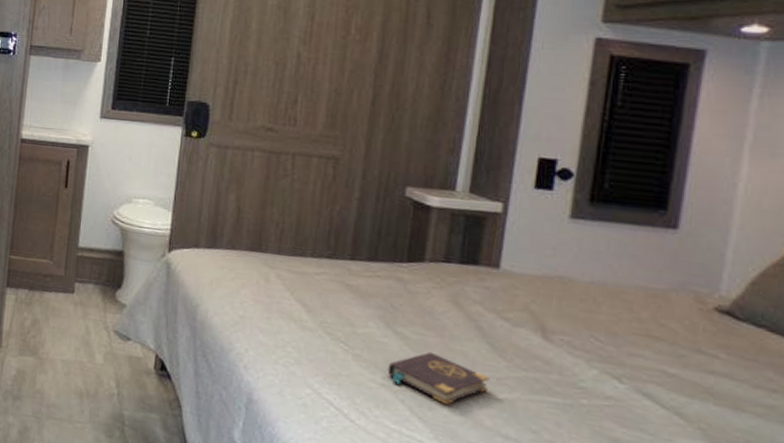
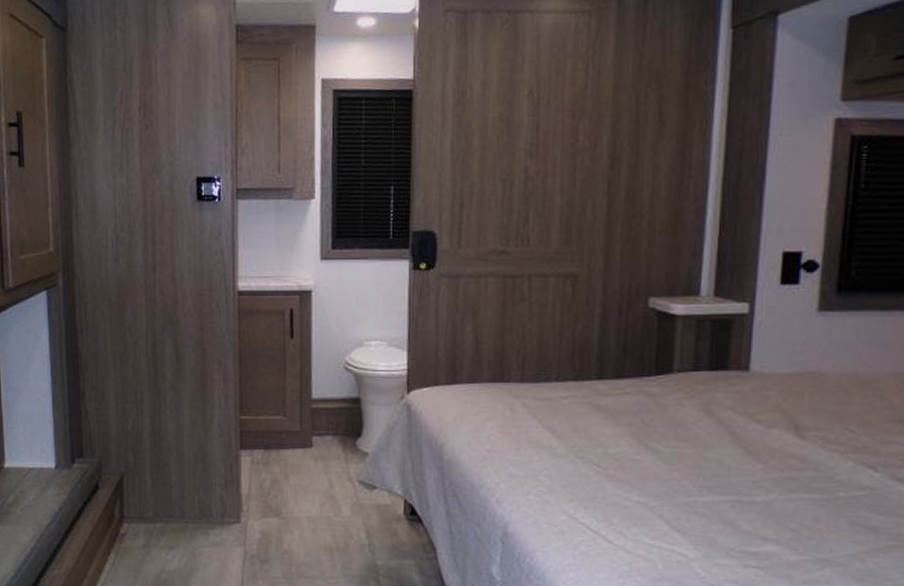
book: present [387,352,490,405] -> none [642,463,746,515]

